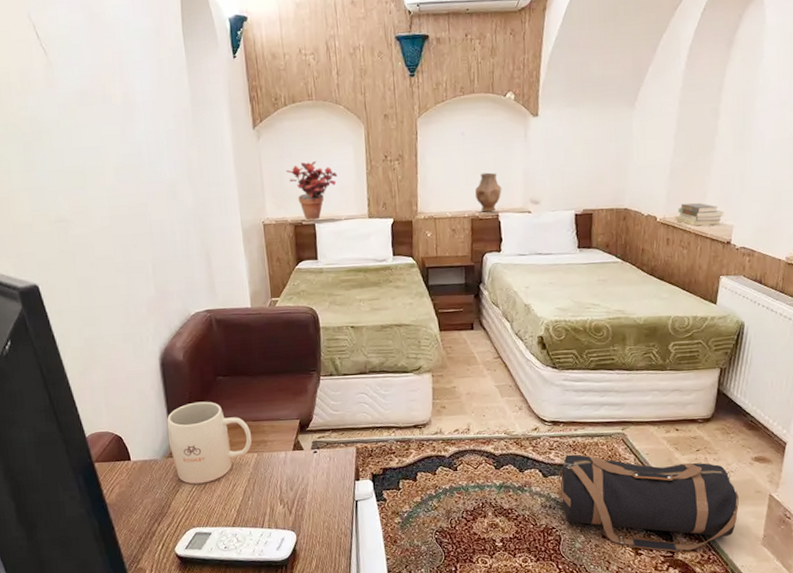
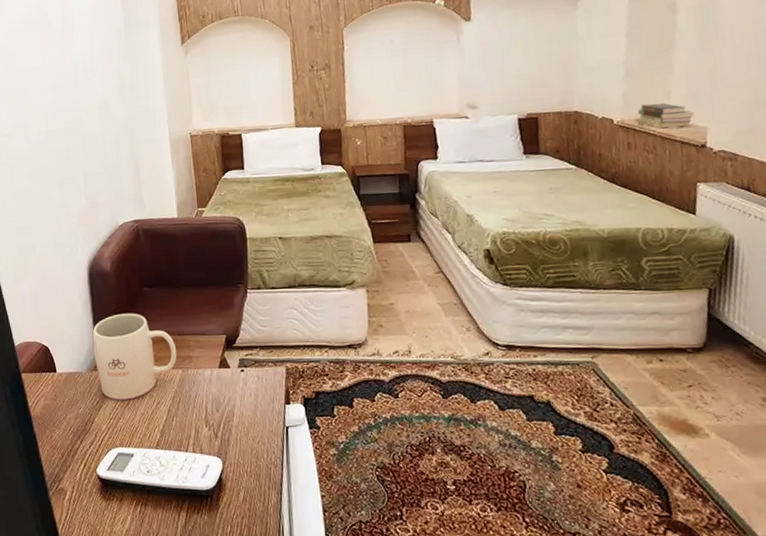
potted plant: present [286,162,338,221] -> none [213,74,264,131]
vase: present [474,172,502,212] -> none [406,78,436,119]
duffel bag: present [558,454,740,553] -> none [517,384,753,512]

